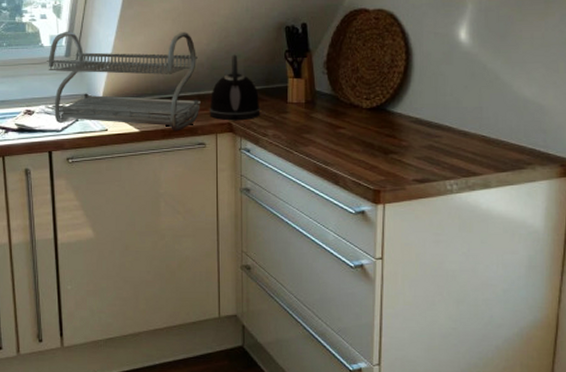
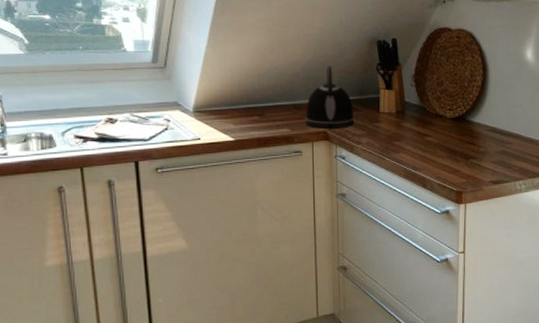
dish rack: present [46,31,201,132] -> none [129,36,297,140]

